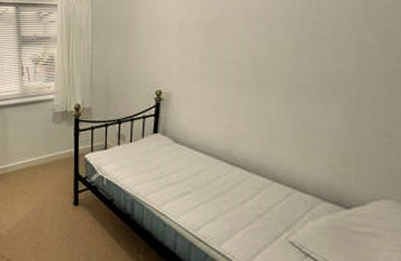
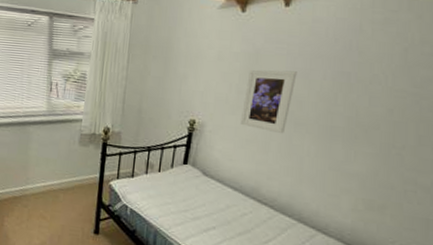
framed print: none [206,35,258,97] -> present [241,69,297,134]

